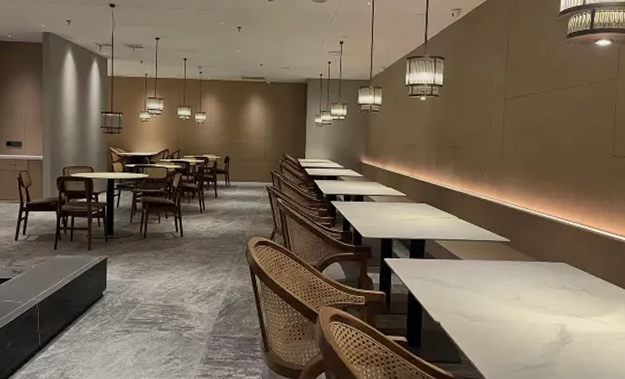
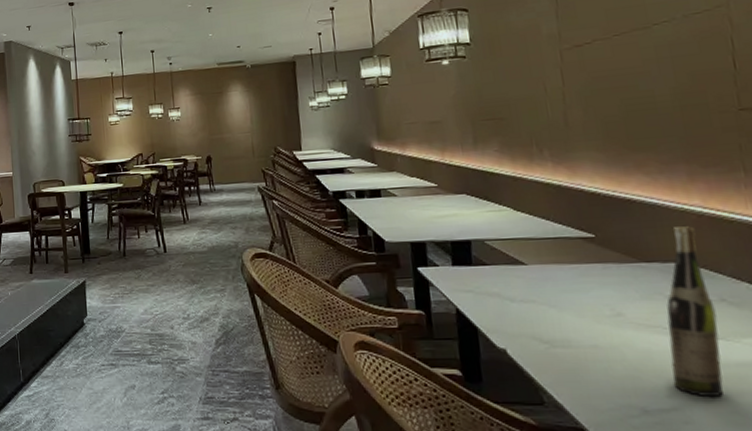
wine bottle: none [546,237,579,356] -> present [666,226,724,396]

